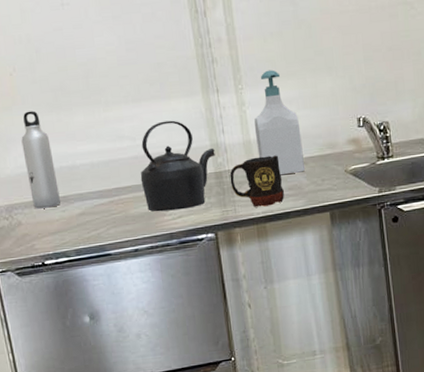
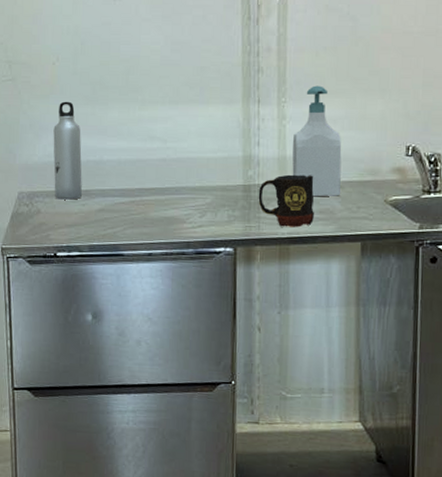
kettle: present [140,120,215,212] -> none [165,126,247,219]

